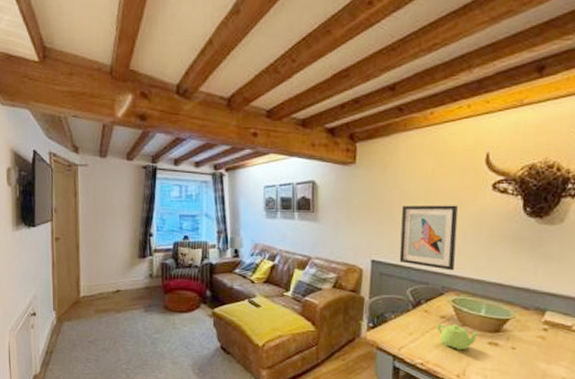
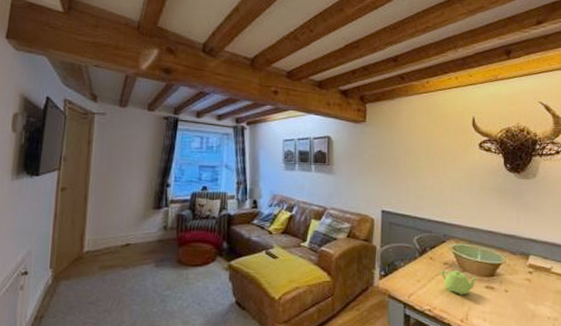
wall art: present [399,205,459,271] -> none [406,160,454,220]

